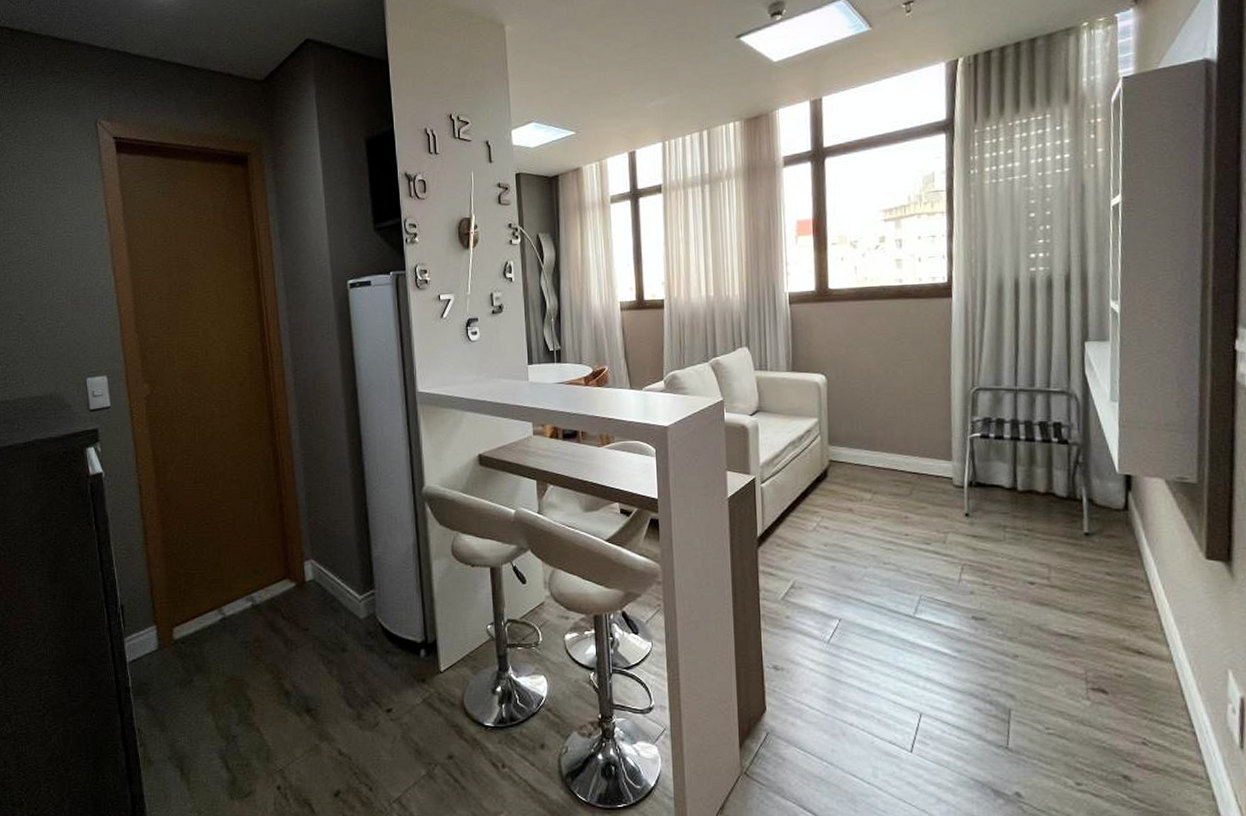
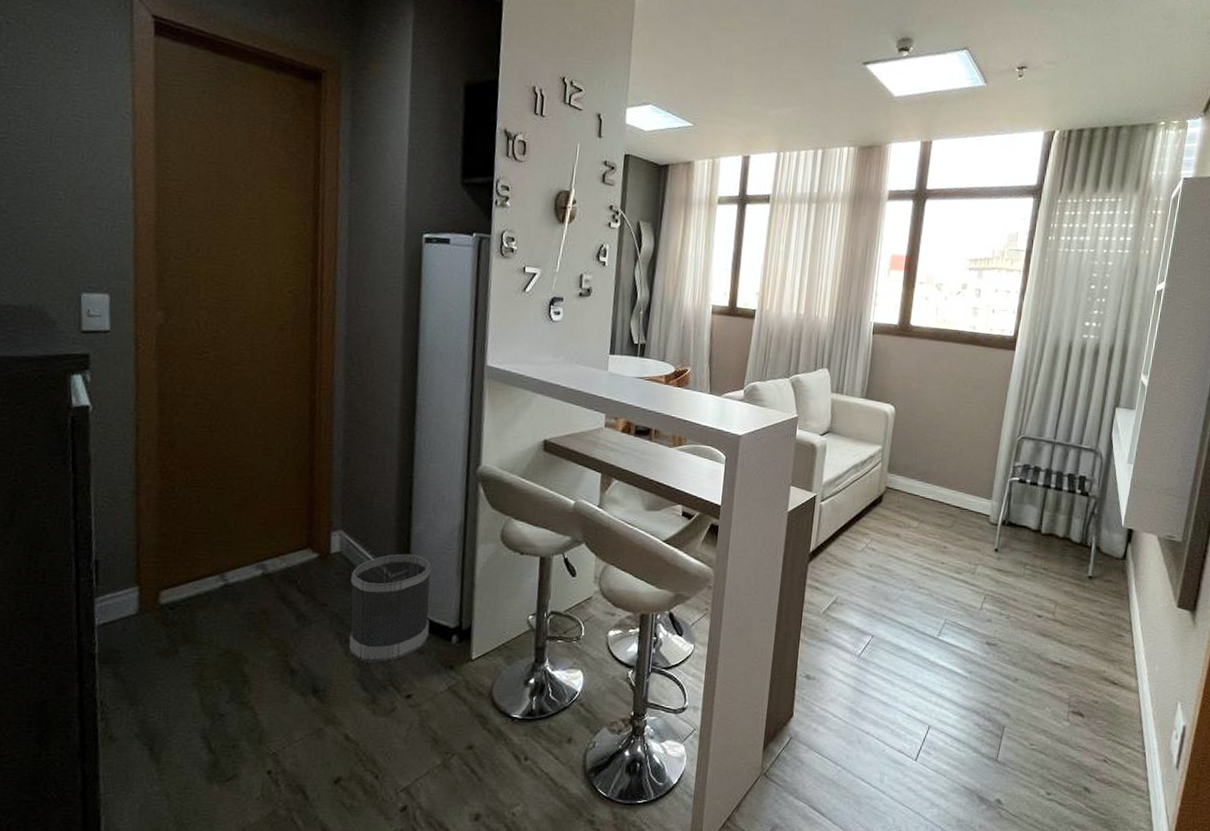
wastebasket: none [325,575,399,680] -> present [349,553,432,663]

